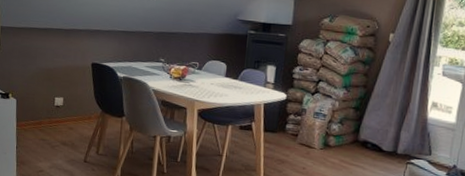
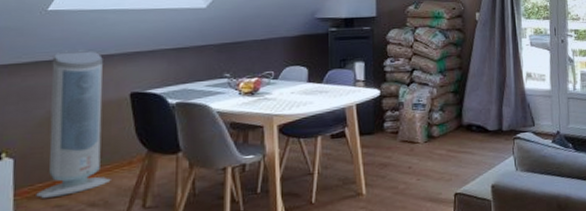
air purifier: none [30,22,77,133] -> present [36,50,111,199]

